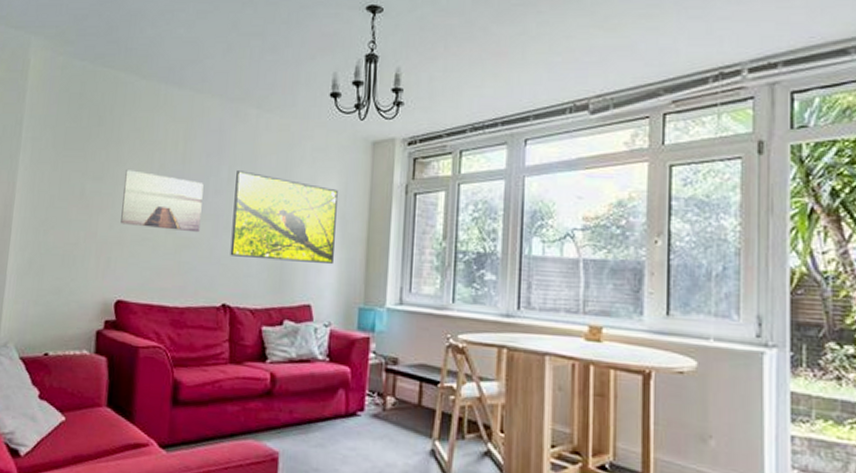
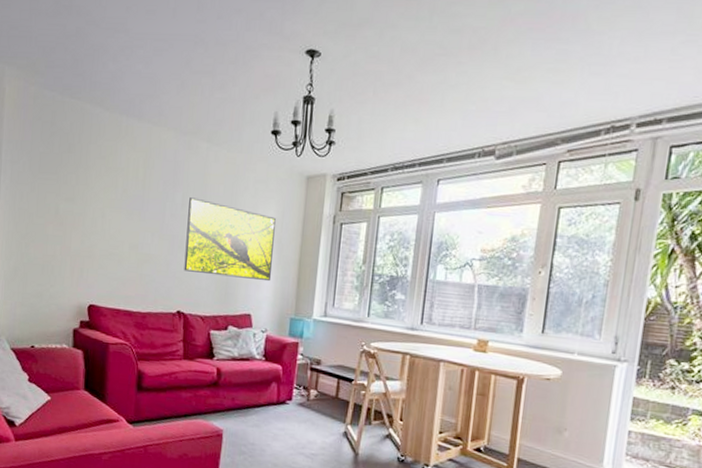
wall art: present [120,170,204,233] -> none [91,193,161,250]

